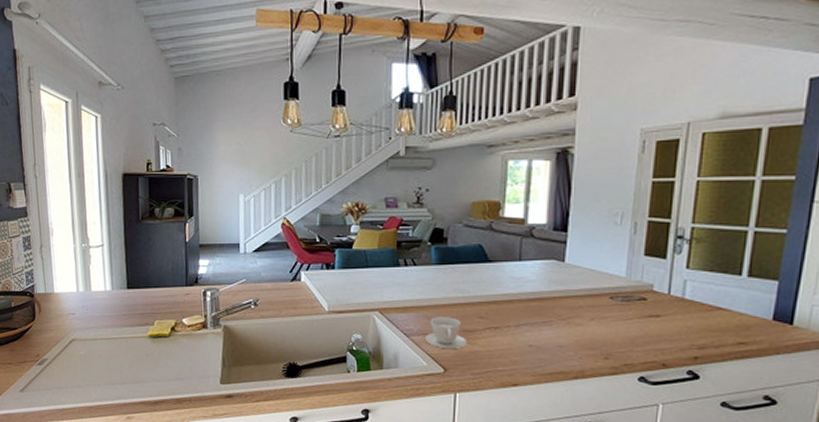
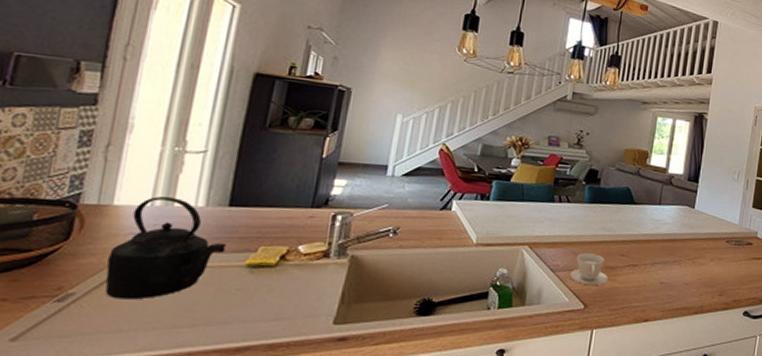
kettle: none [60,284,132,364] -> present [105,196,226,300]

